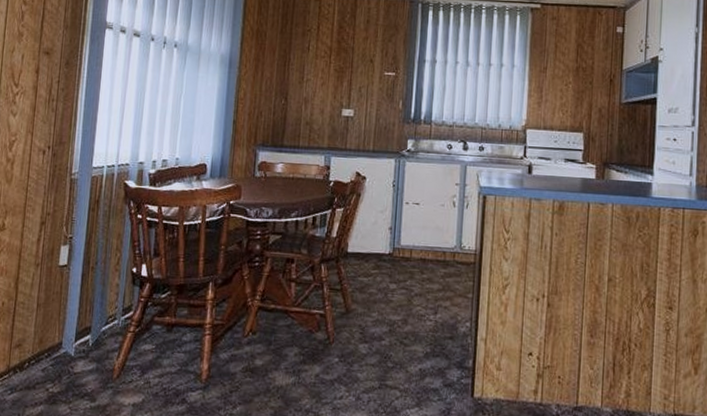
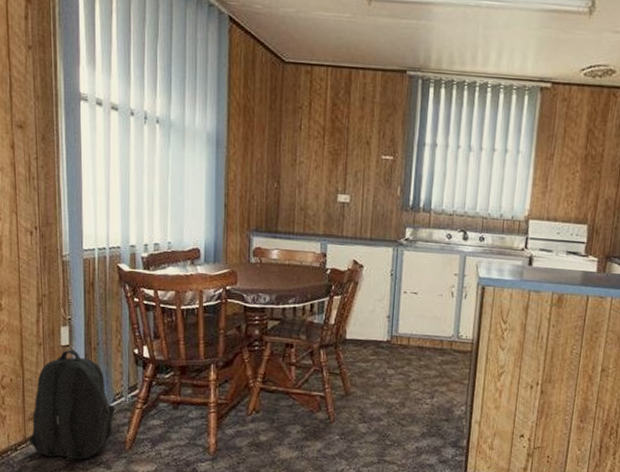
backpack: none [12,269,106,392] -> present [28,349,114,460]

